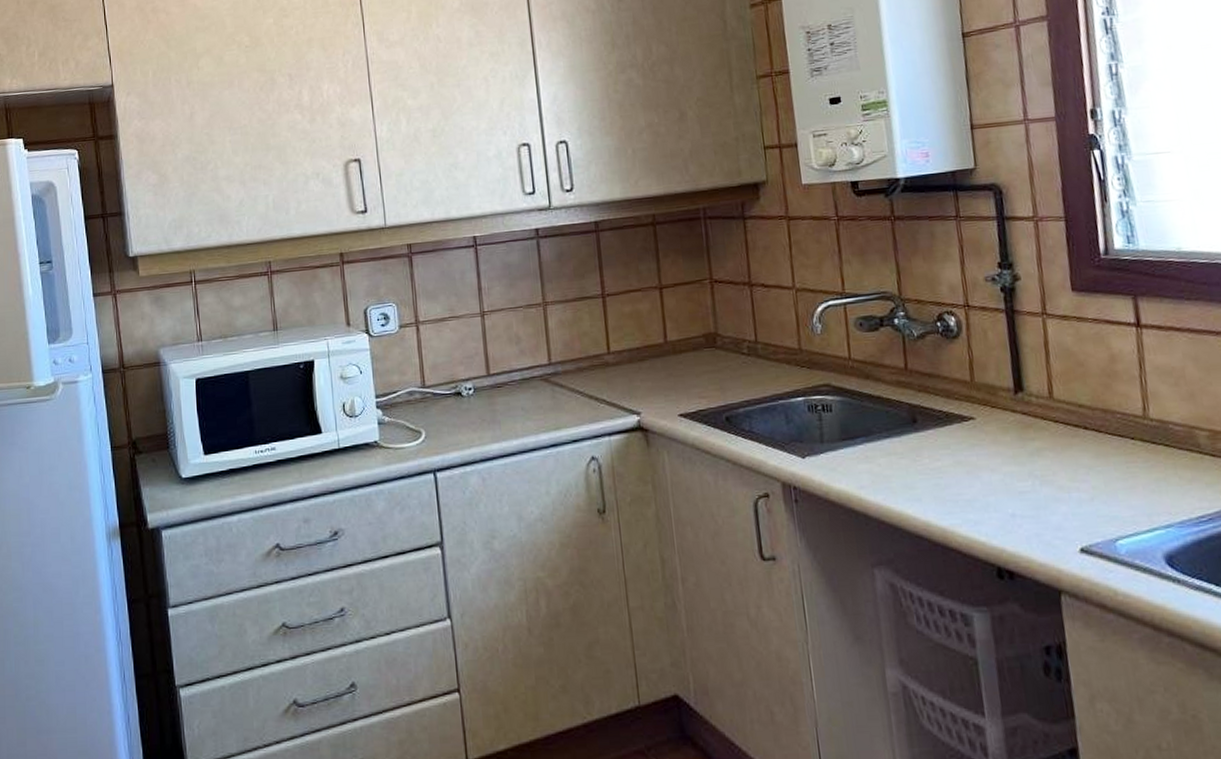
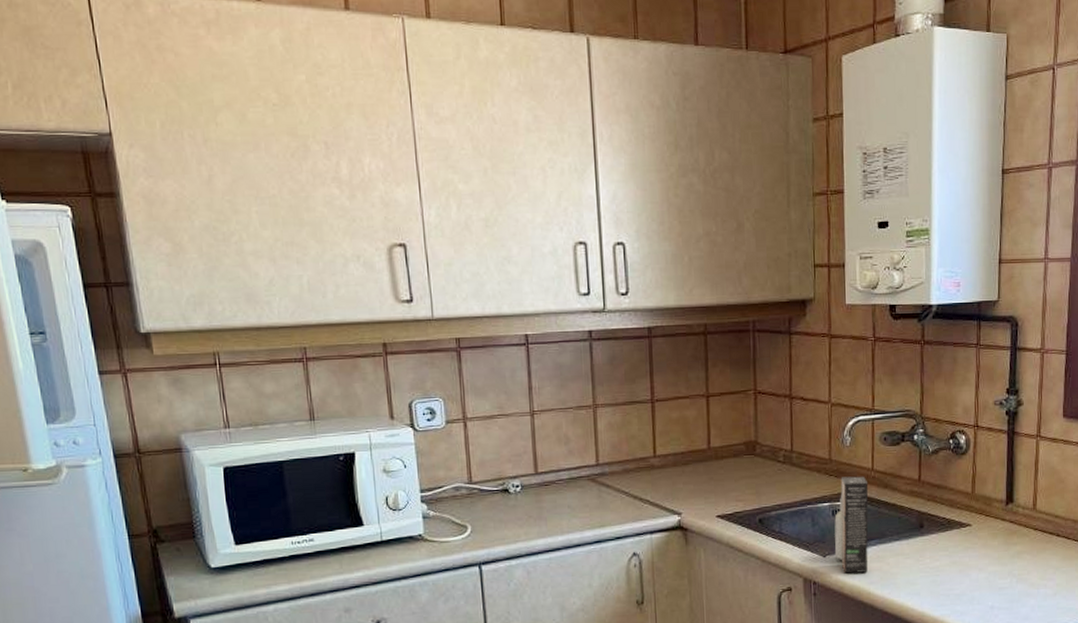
spray bottle: none [811,366,856,477] -> present [834,476,869,574]

